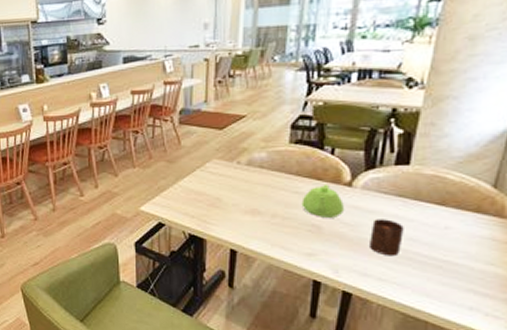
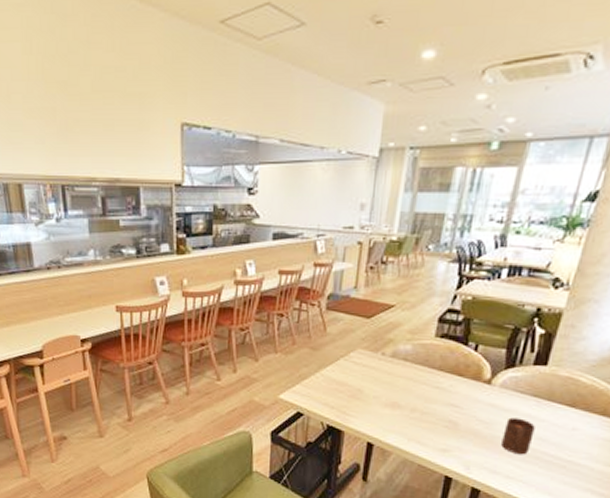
teapot: present [301,184,344,218] -> none [441,380,482,415]

